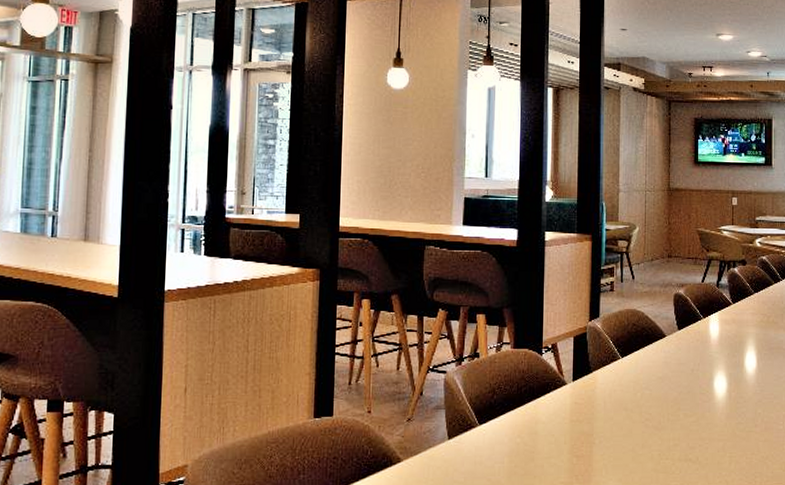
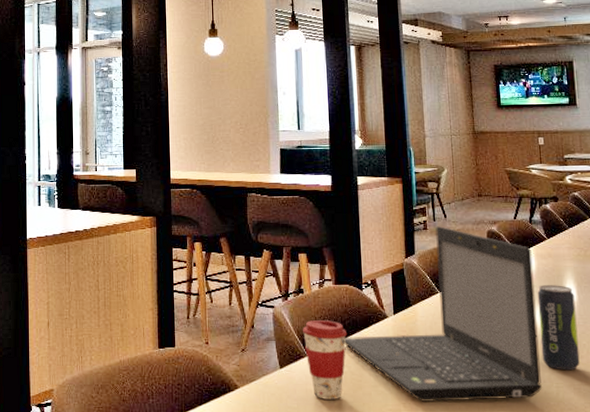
coffee cup: none [475,387,523,473] -> present [302,320,348,399]
laptop: none [518,288,716,475] -> present [343,226,543,403]
beverage can: none [718,352,754,440] -> present [537,285,580,371]

